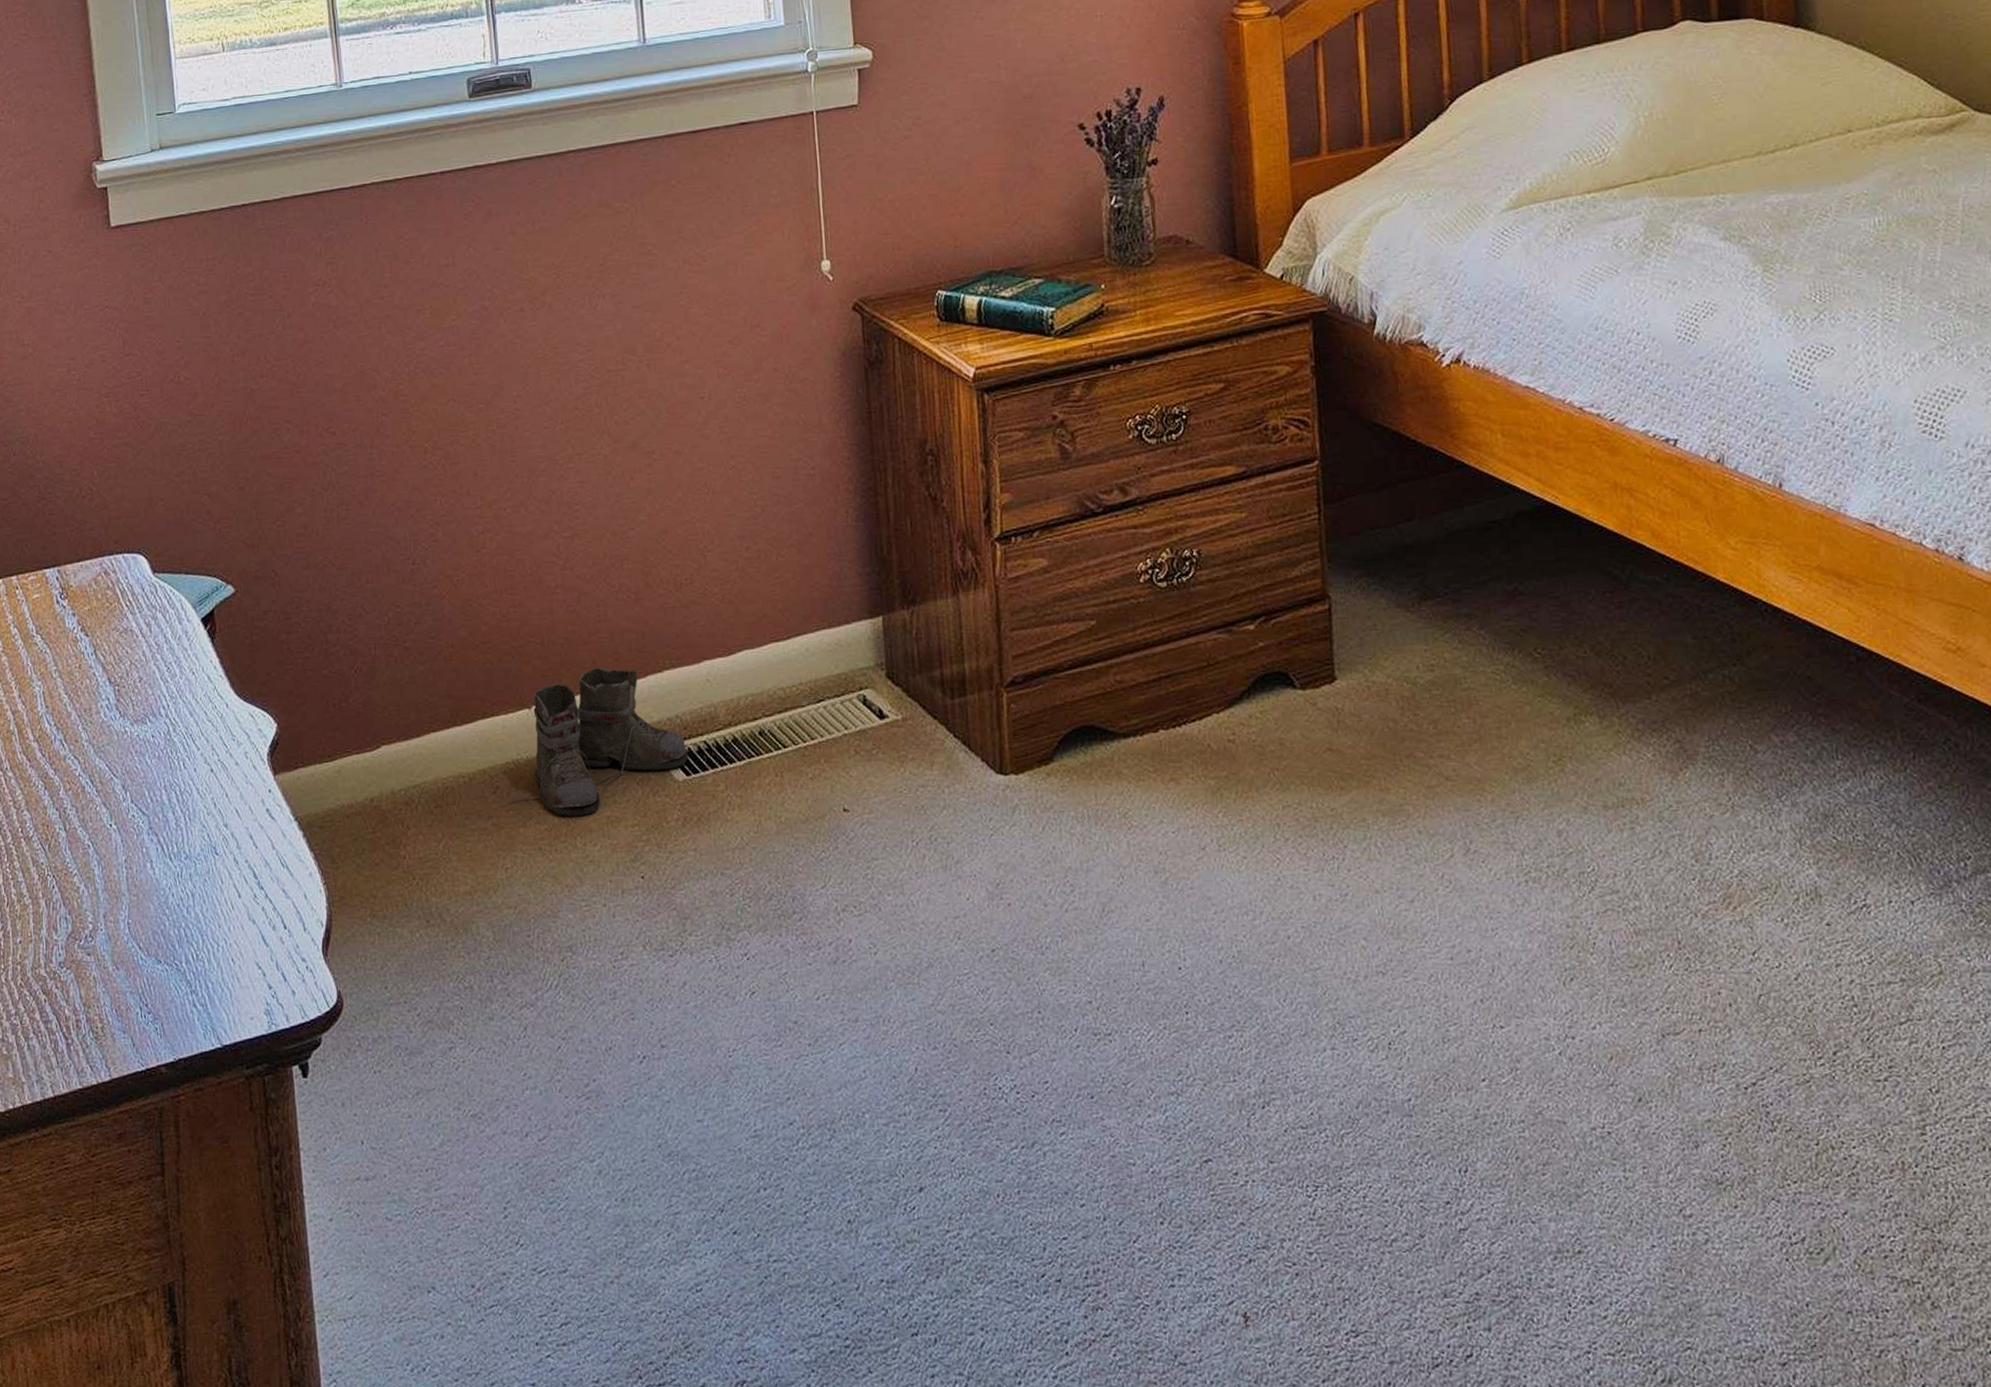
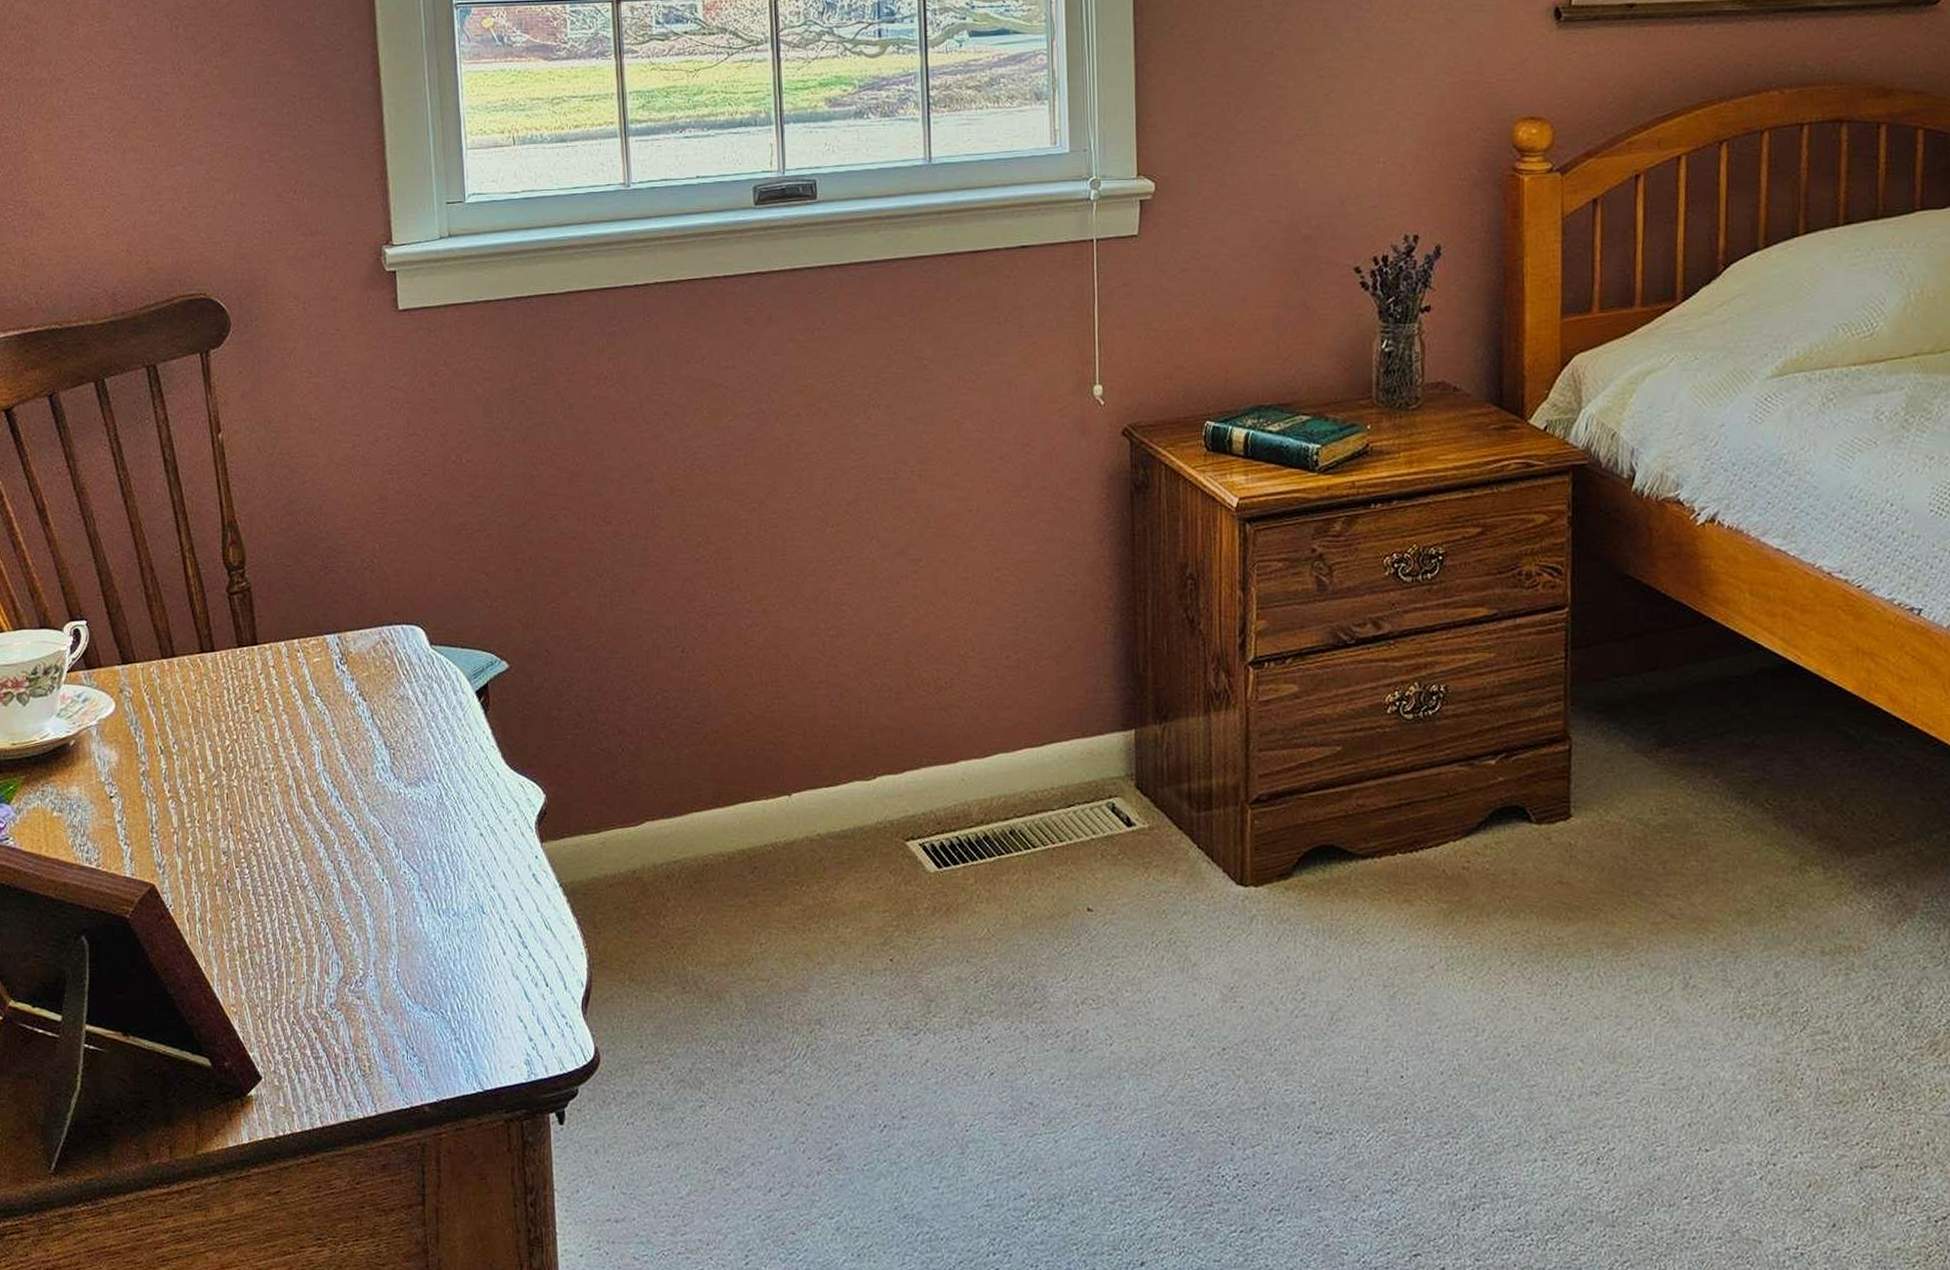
boots: present [507,668,689,816] -> none [764,761,941,899]

